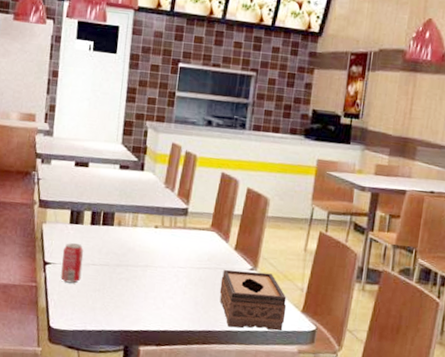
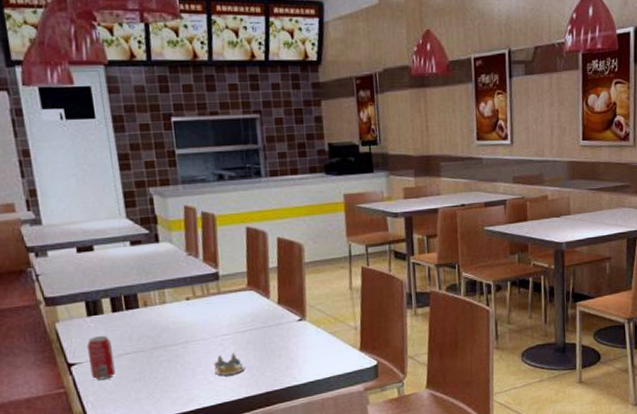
salt and pepper shaker set: none [164,285,191,307] -> present [213,353,244,376]
tissue box: present [219,269,287,331] -> none [270,319,345,383]

